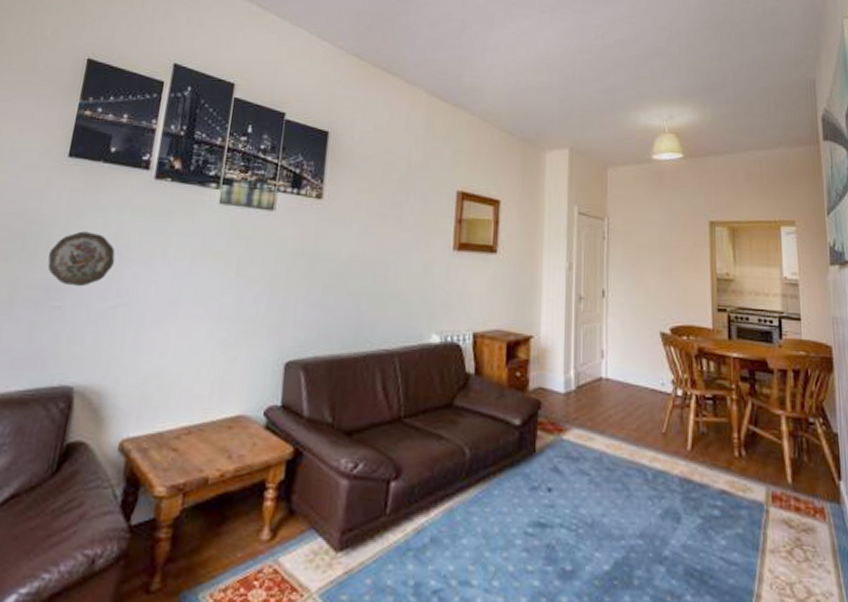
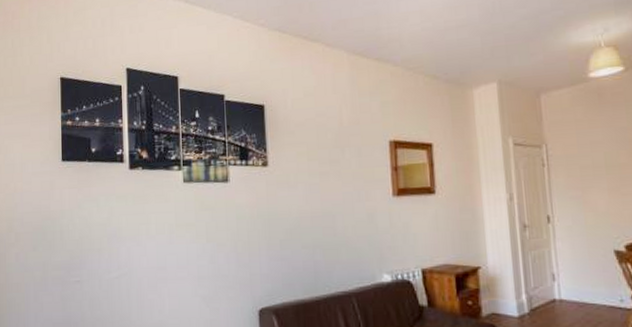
decorative plate: present [47,231,116,287] -> none [63,219,112,264]

